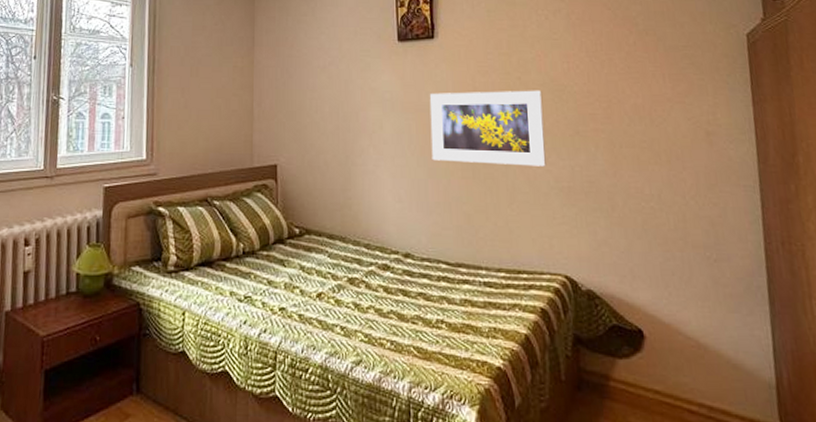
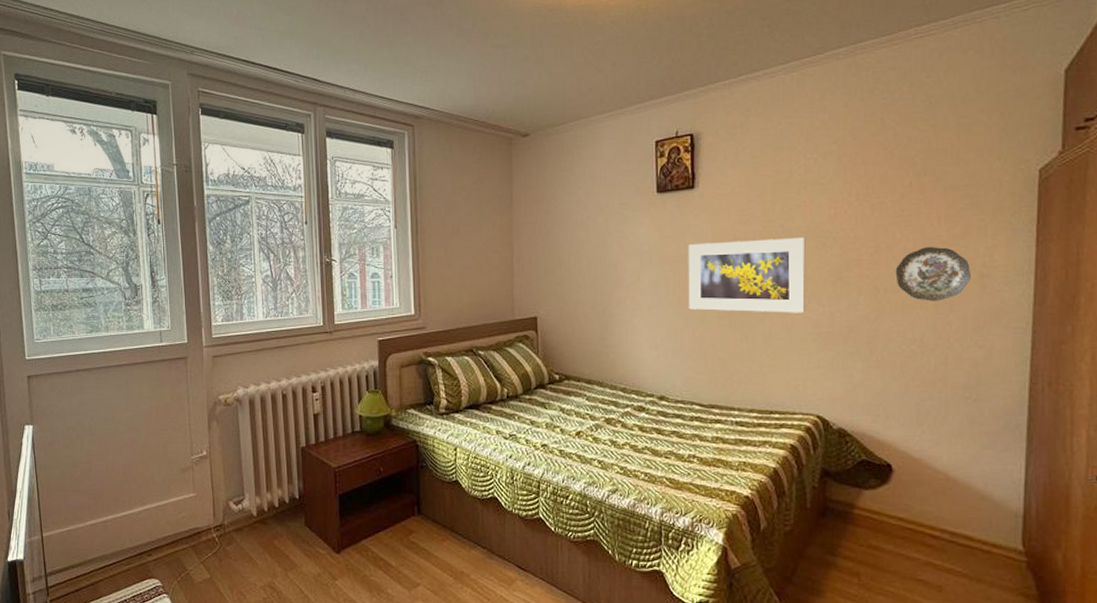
decorative plate: none [628,104,698,158] -> present [895,247,971,301]

